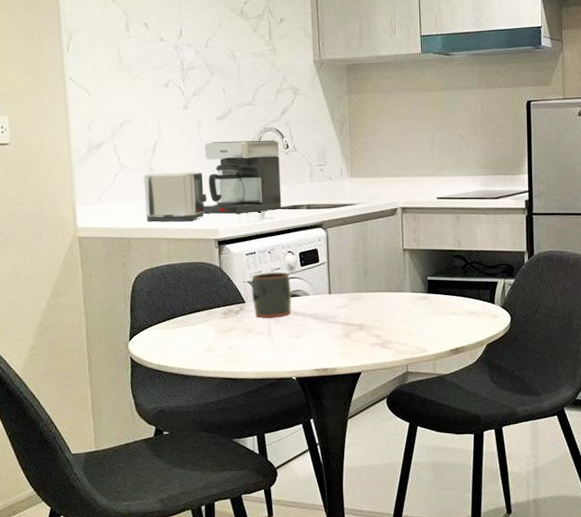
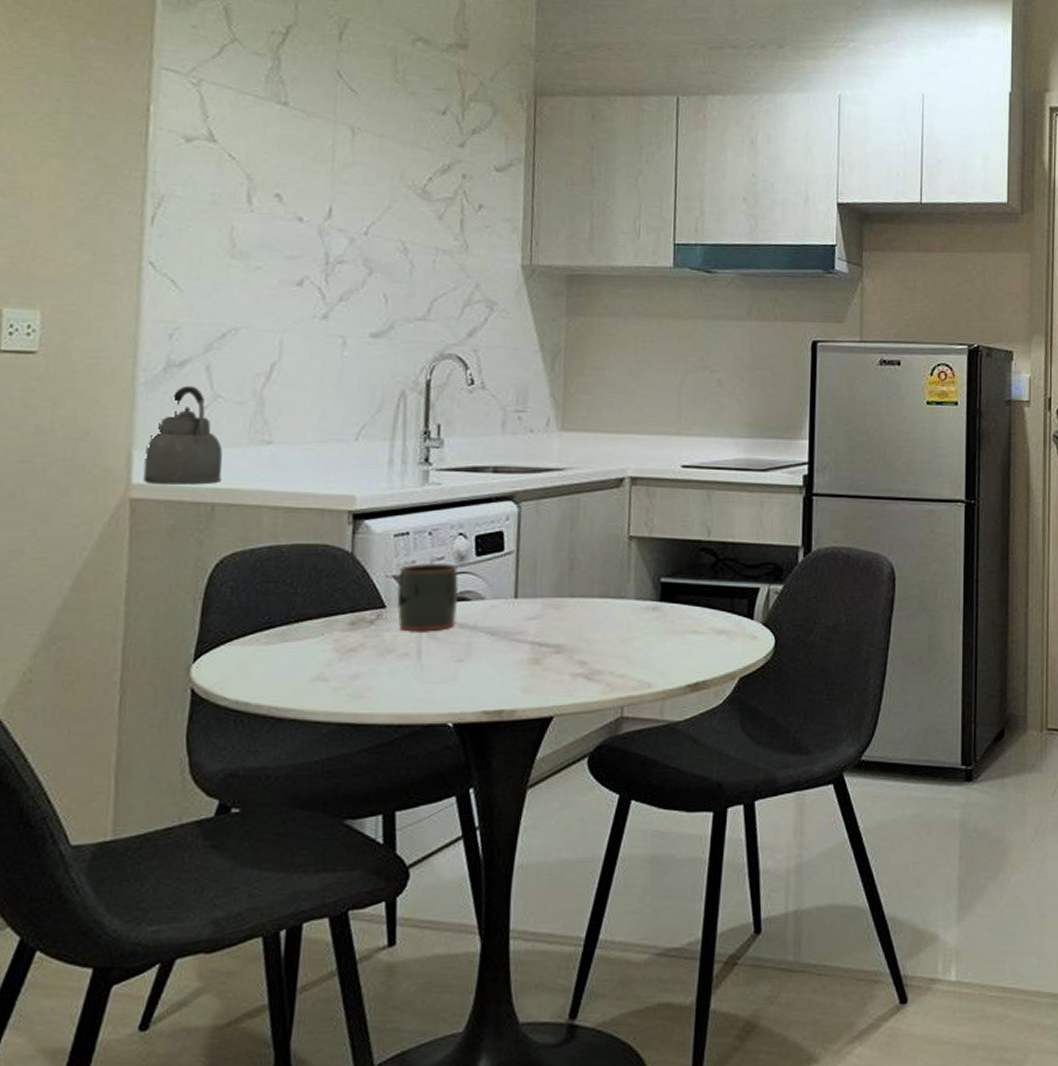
kettle: none [83,160,132,228] -> present [143,385,223,486]
toaster: present [143,172,207,222] -> none [244,408,344,483]
coffee maker: present [203,140,282,215] -> none [335,369,461,477]

